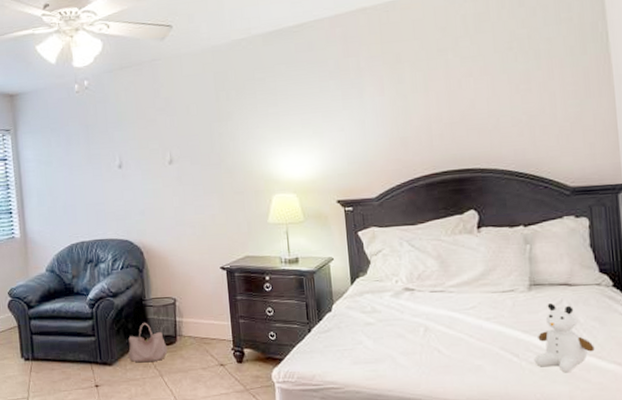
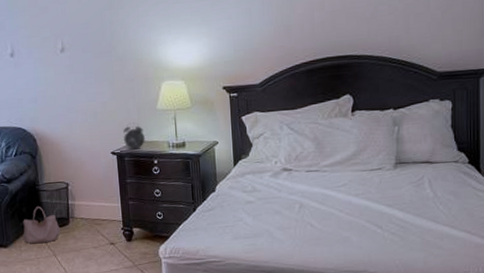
alarm clock: none [233,236,257,265] -> present [123,122,146,150]
stuffed animal: present [534,304,595,373] -> none [395,180,449,242]

